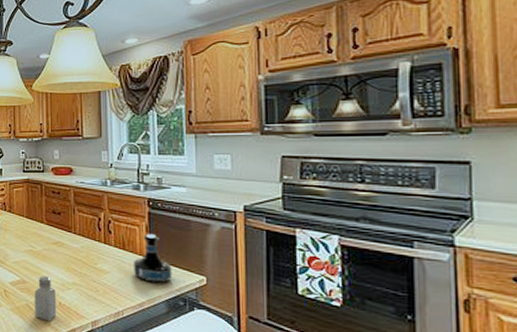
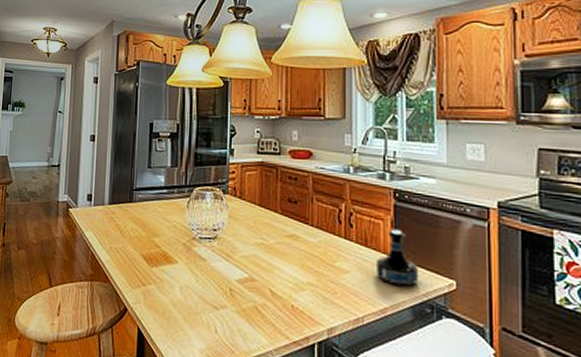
saltshaker: present [34,276,57,321] -> none [263,273,289,327]

